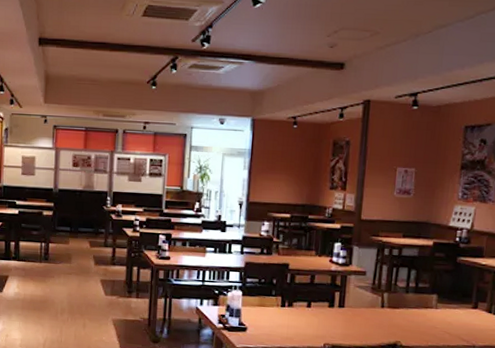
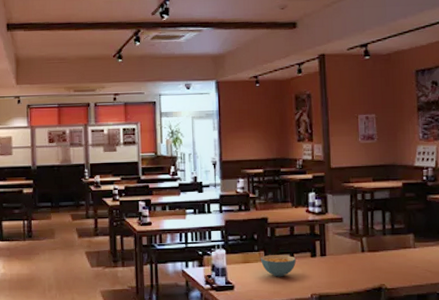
cereal bowl: none [277,301,313,324] -> present [261,255,296,277]

